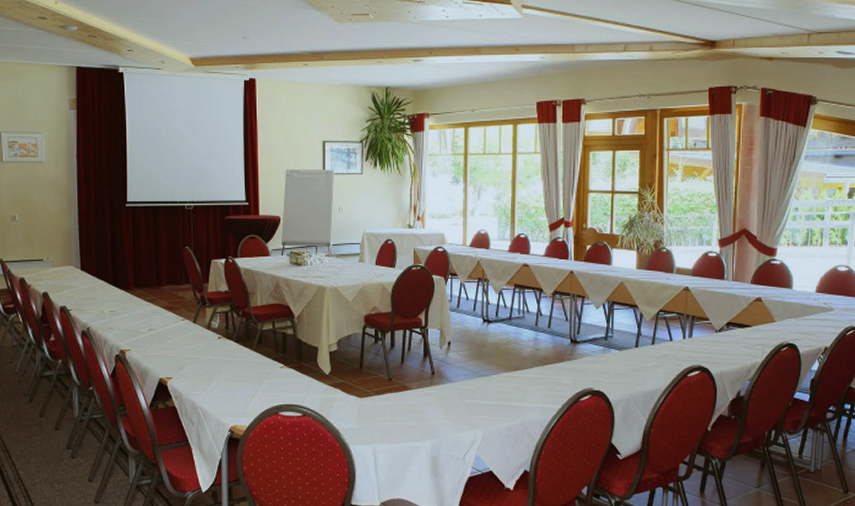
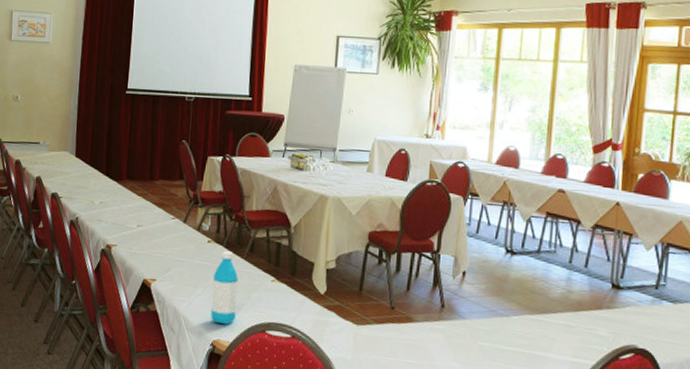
water bottle: none [225,345,250,412] -> present [211,251,238,325]

